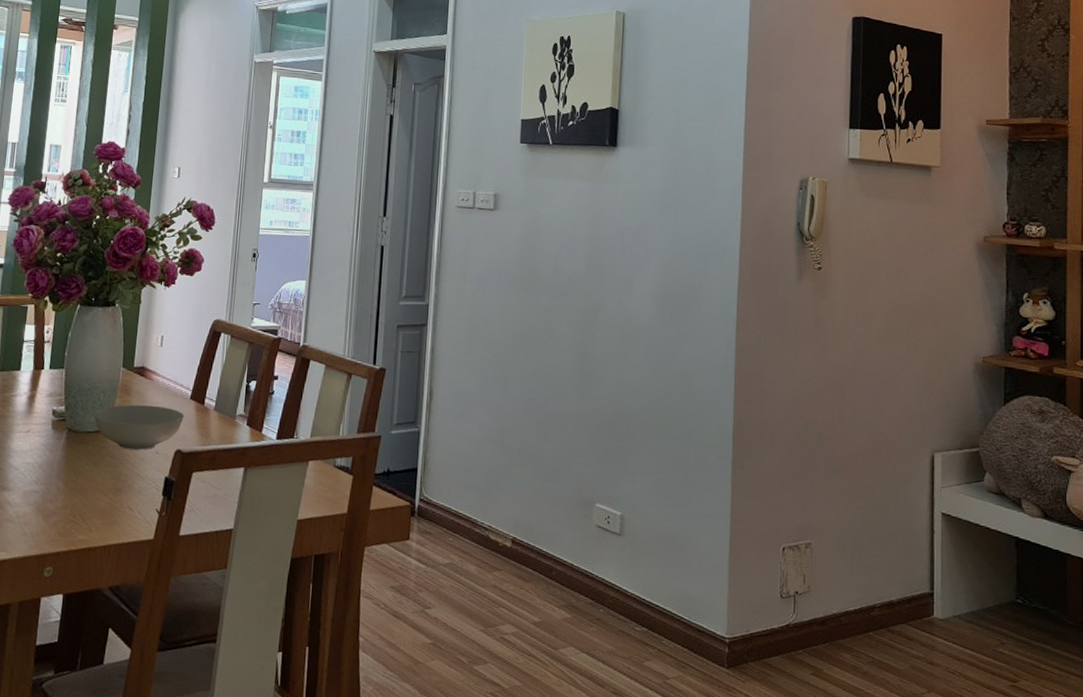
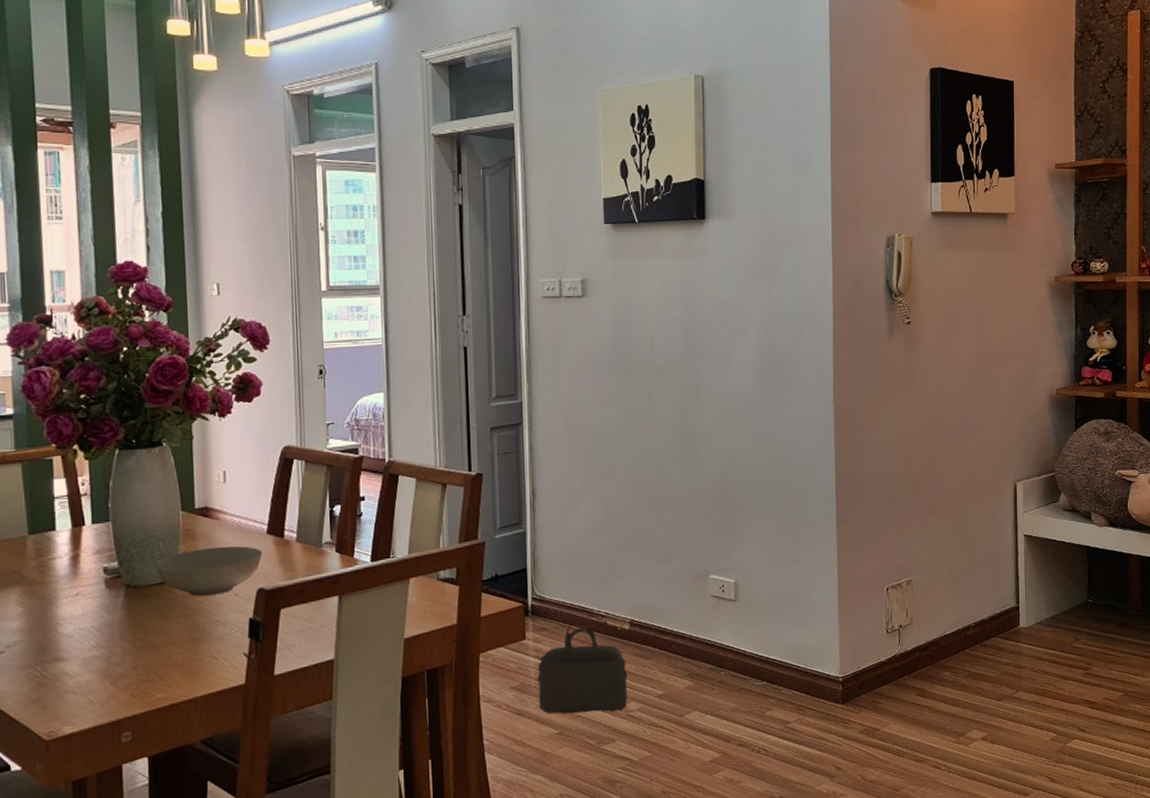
handbag: none [416,525,505,632] -> present [537,616,628,714]

